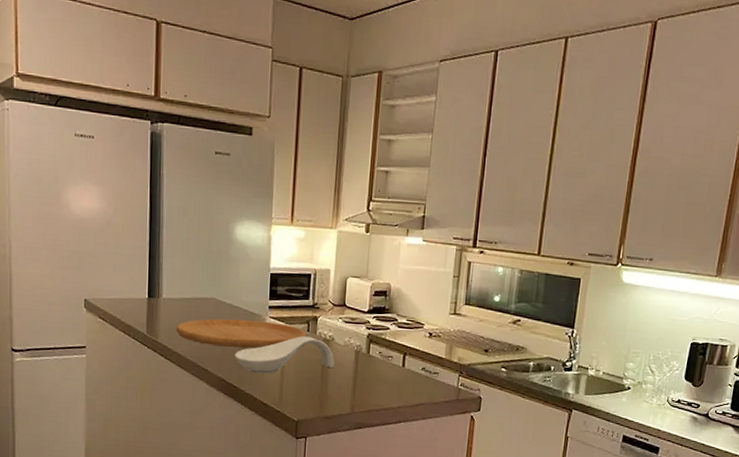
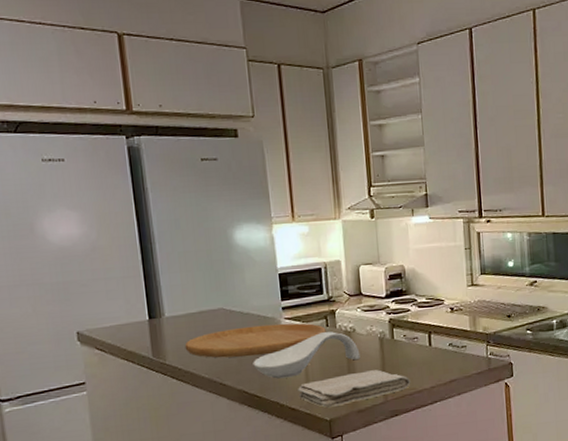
washcloth: none [272,380,379,410] -> present [298,370,411,408]

